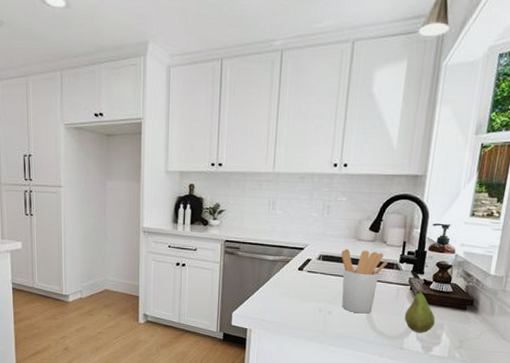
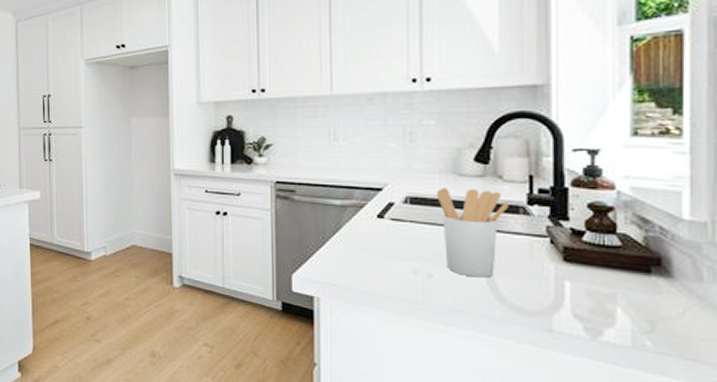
fruit: present [404,287,435,333] -> none [547,240,600,308]

